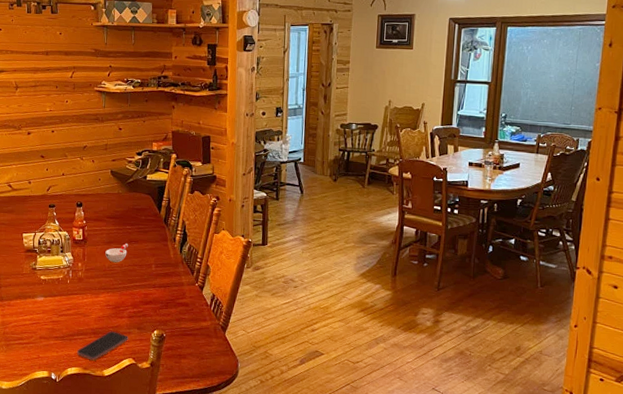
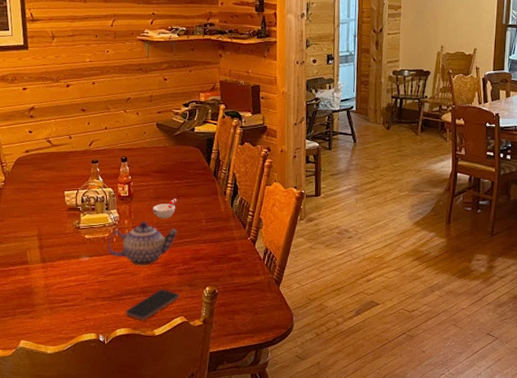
teapot: none [61,265,128,308] -> present [107,221,177,266]

